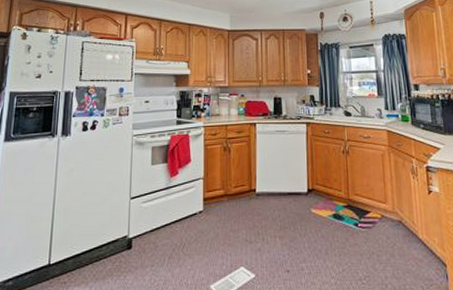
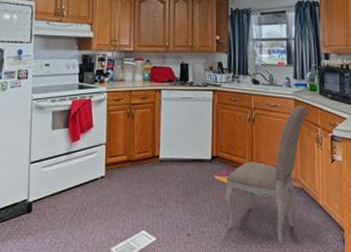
dining chair: none [322,136,402,281] -> present [224,105,308,244]

